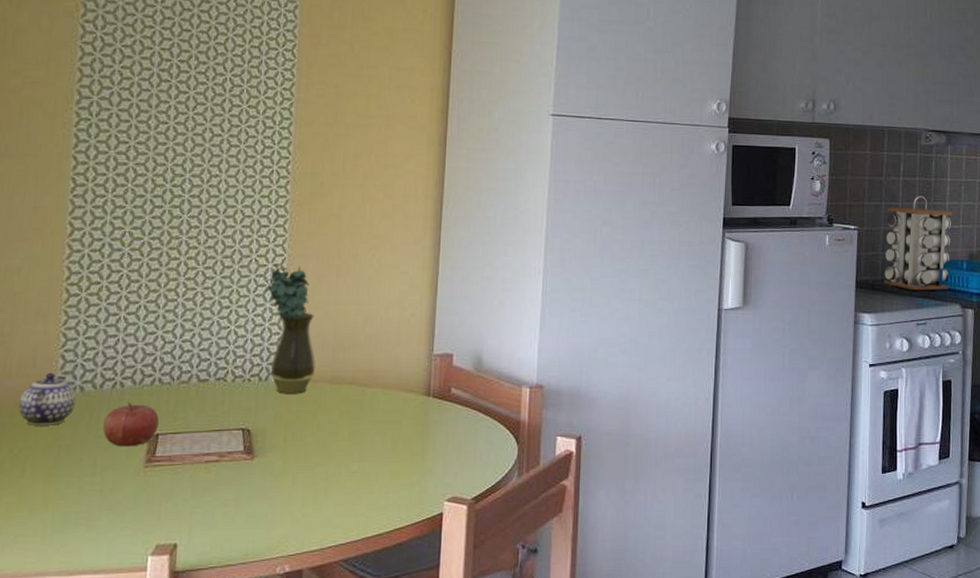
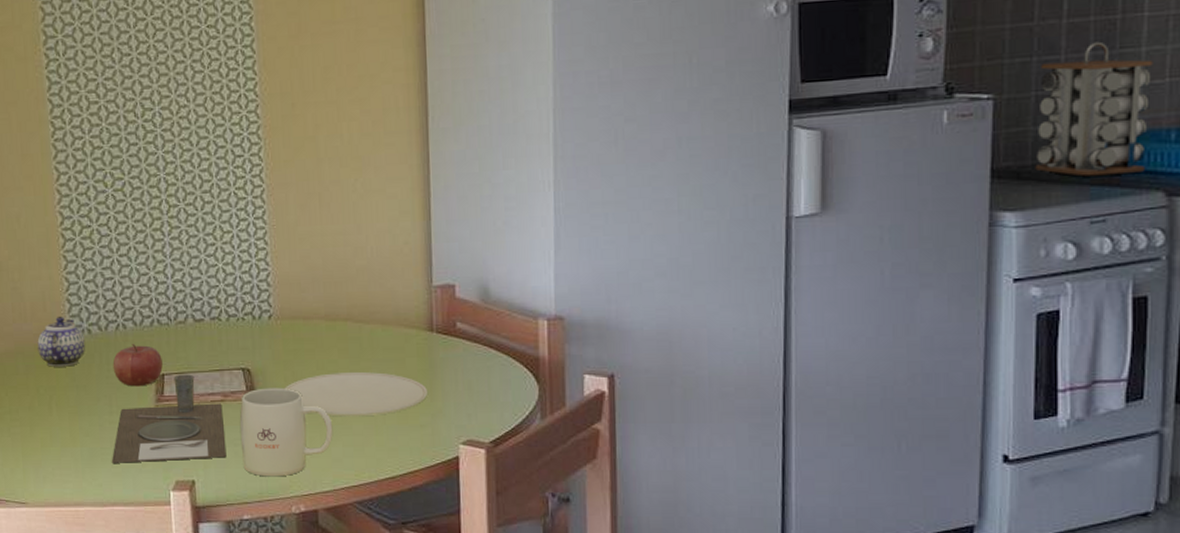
place setting: none [87,434,217,528] -> present [112,374,227,463]
mug: none [231,448,327,538] -> present [239,387,333,477]
vase: present [266,263,315,393] -> none [248,195,308,331]
plate: none [283,433,421,476] -> present [284,372,429,417]

